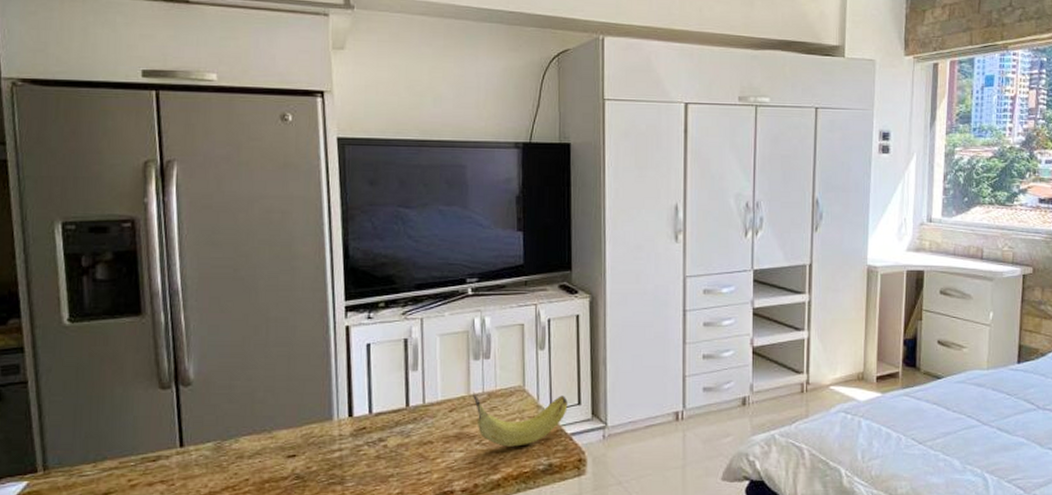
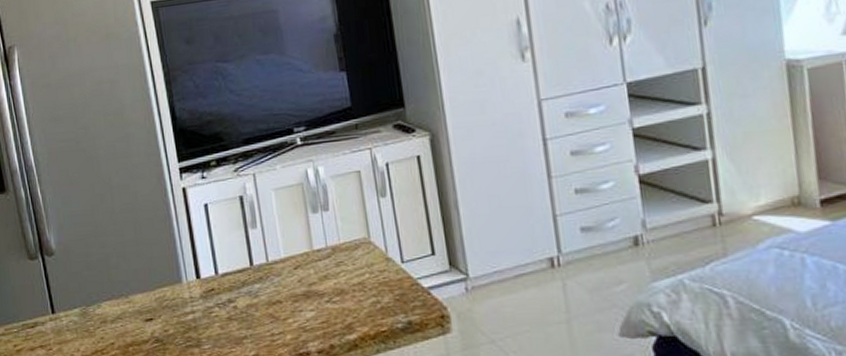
fruit: present [473,391,568,447] -> none [316,246,421,304]

